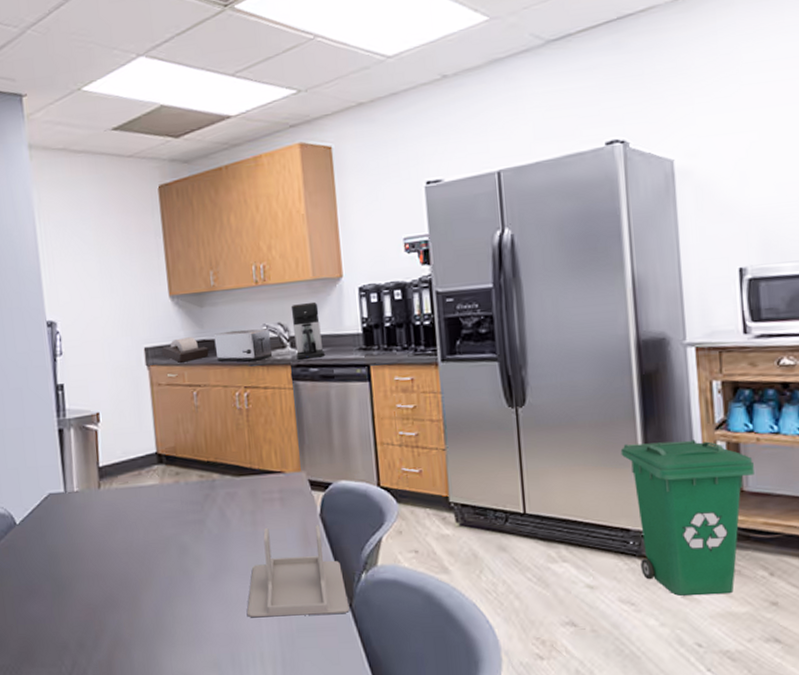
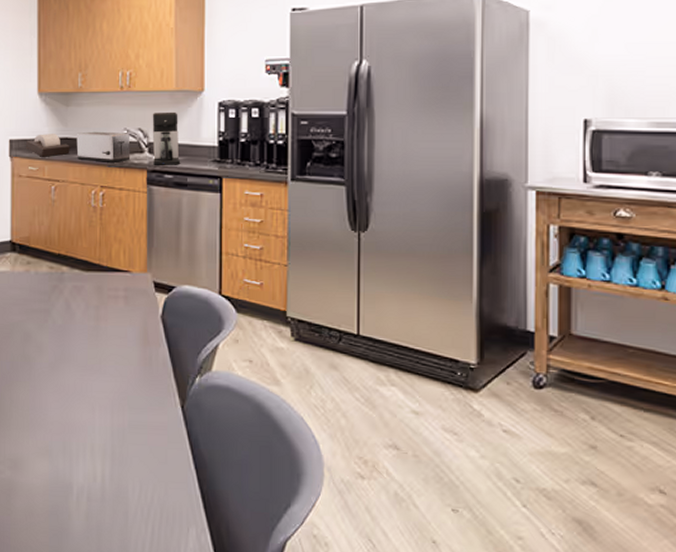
napkin holder: present [246,525,350,618] -> none [82,323,181,414]
recycling bin: present [620,440,754,596] -> none [456,277,583,432]

